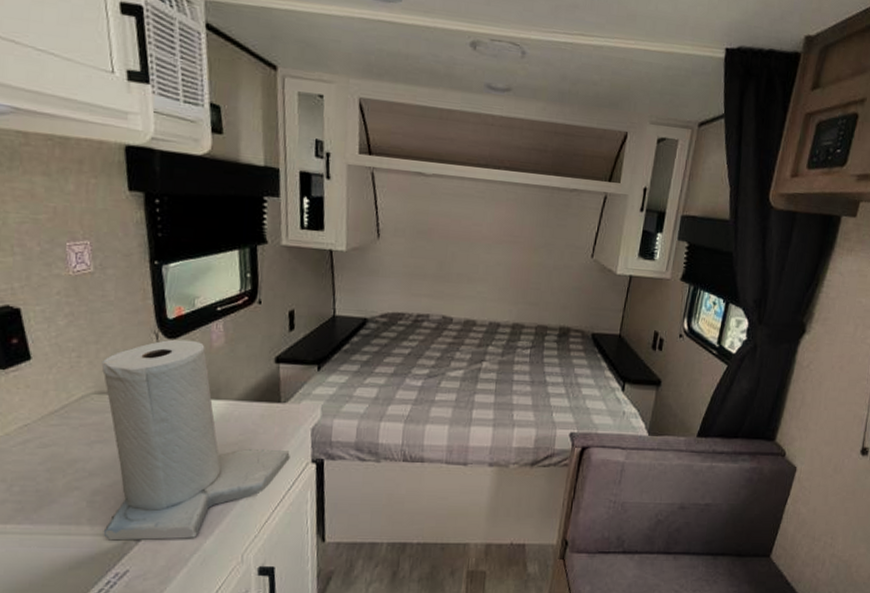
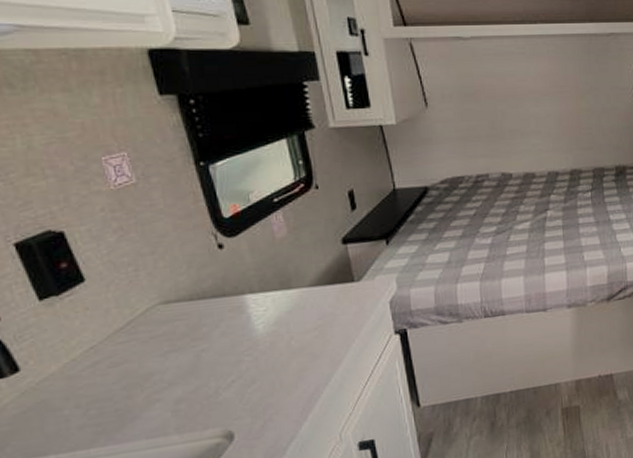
paper towel: present [101,339,290,541] -> none [161,235,373,445]

